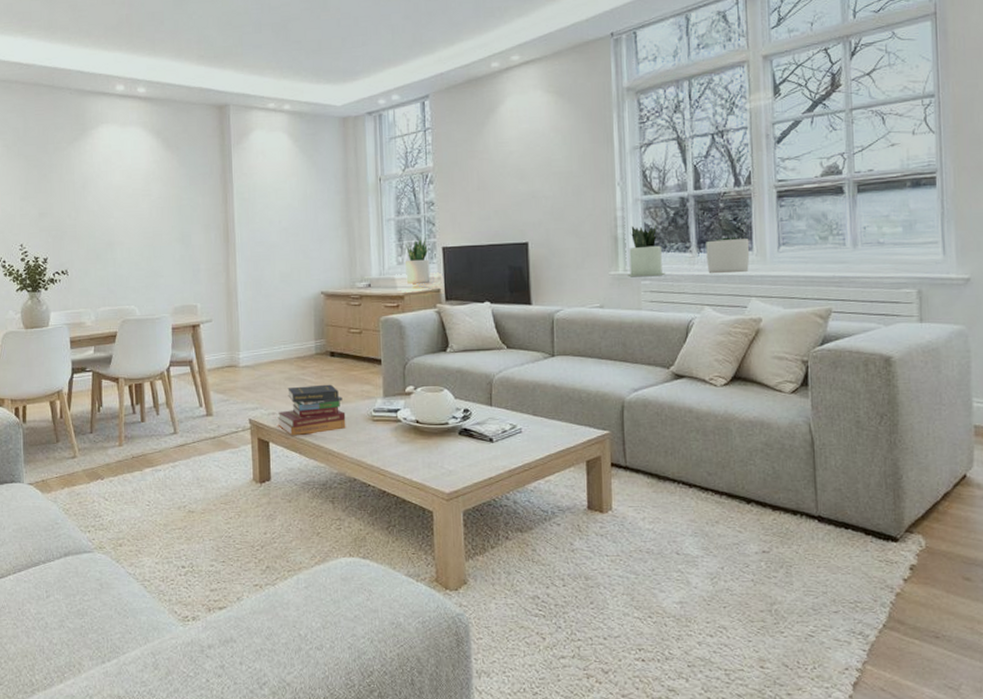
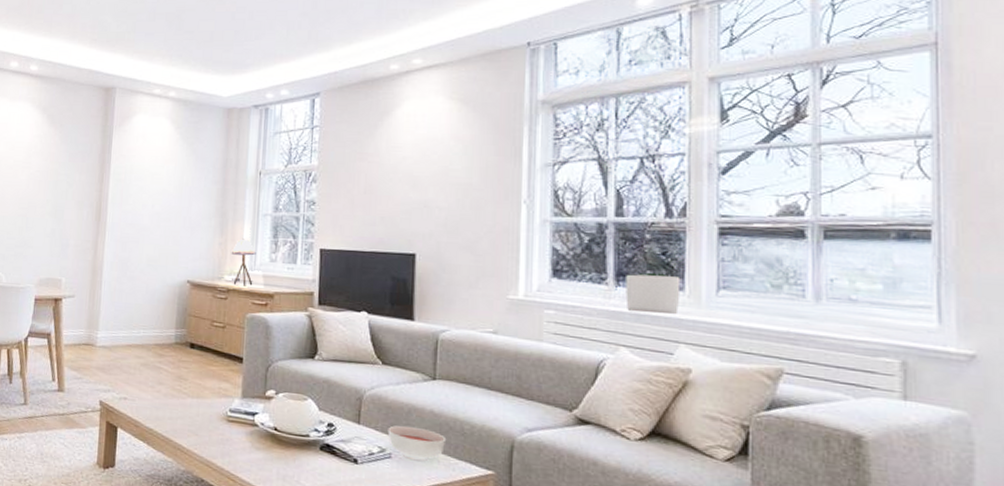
books: present [277,384,346,436] -> none [128,374,200,426]
table lamp: none [360,245,384,291] -> present [231,239,256,287]
planter: present [405,238,430,285] -> none [278,237,306,285]
bowl: none [516,401,568,432] -> present [387,425,447,462]
planter: present [627,224,665,277] -> none [528,248,574,307]

